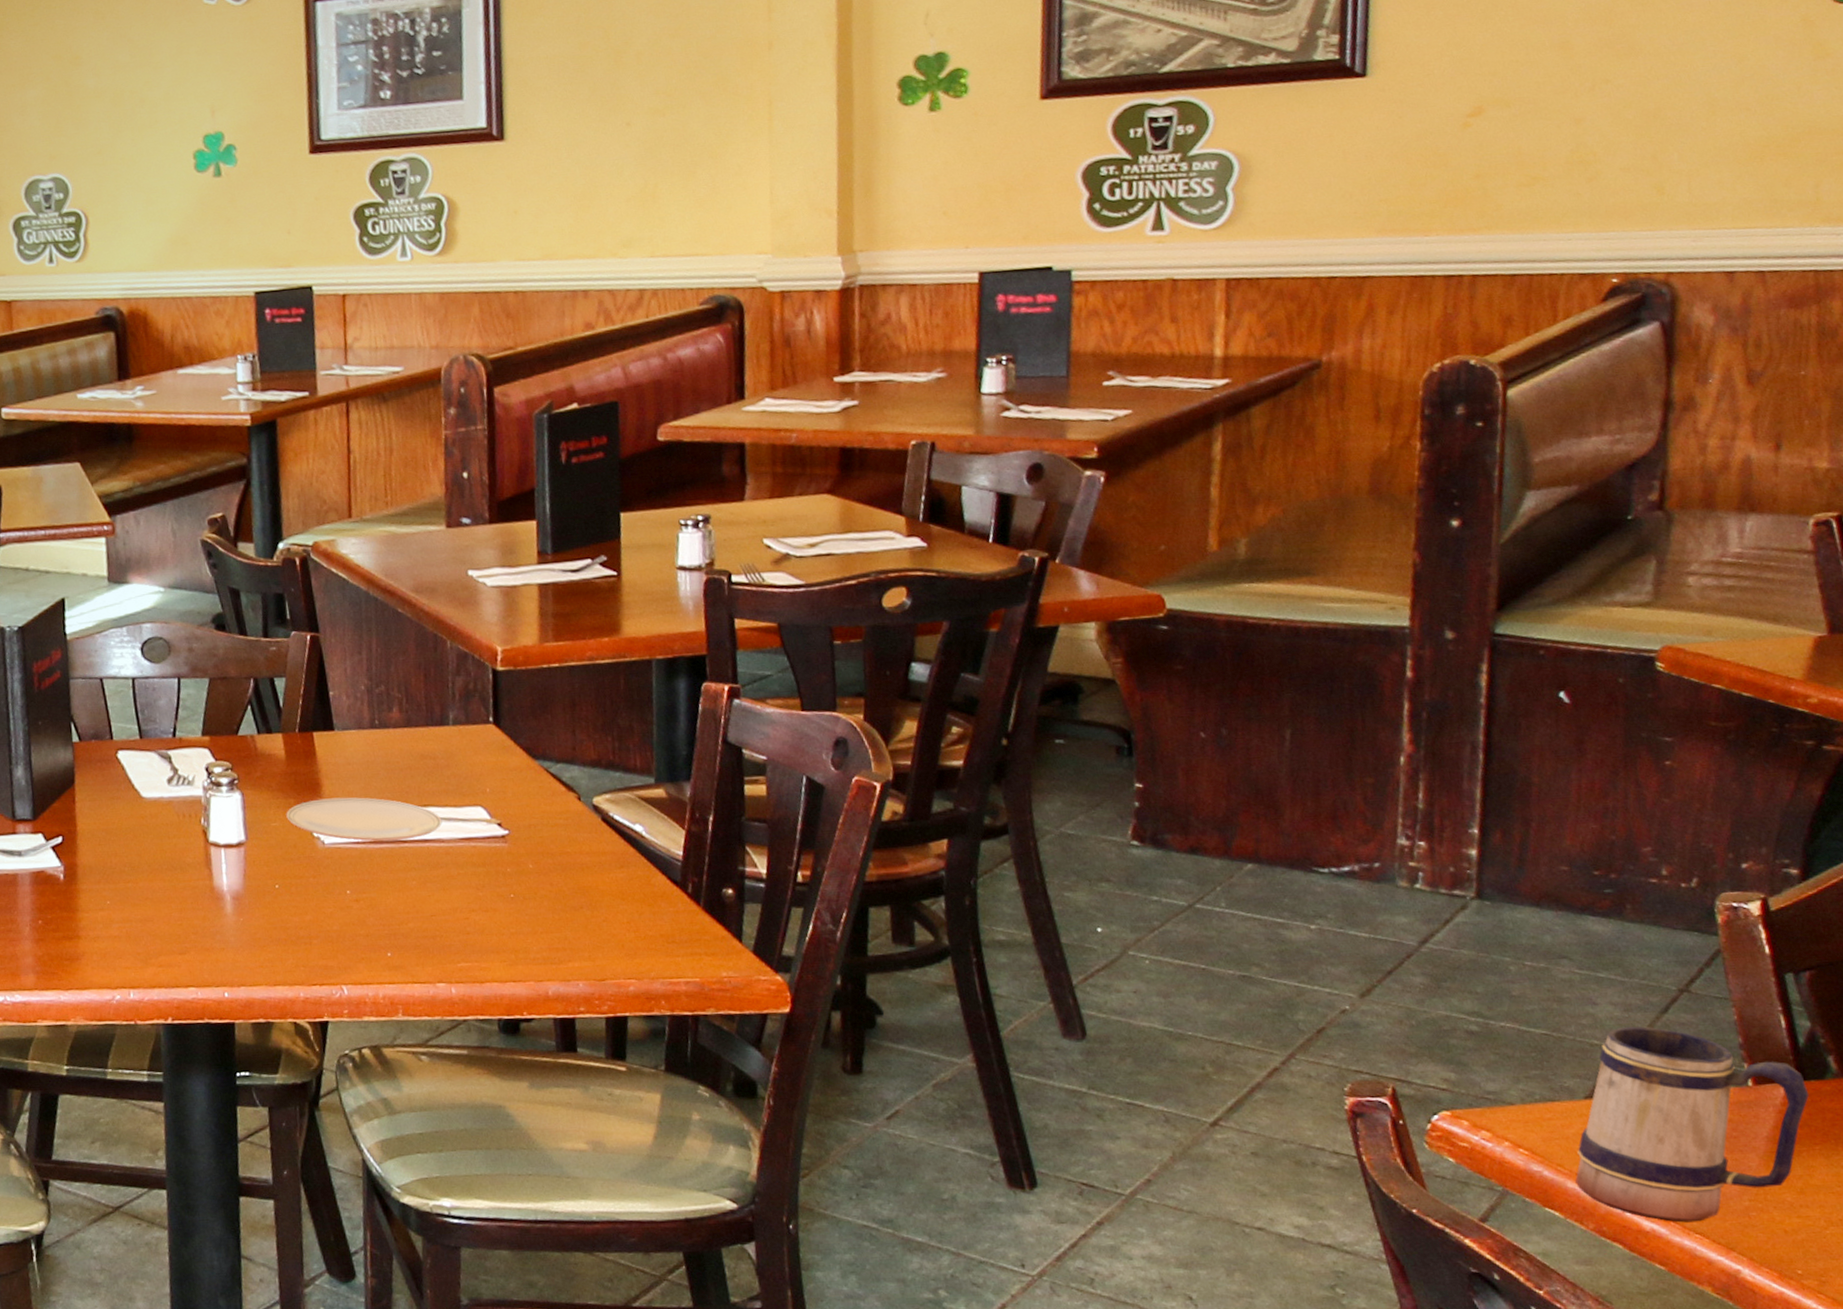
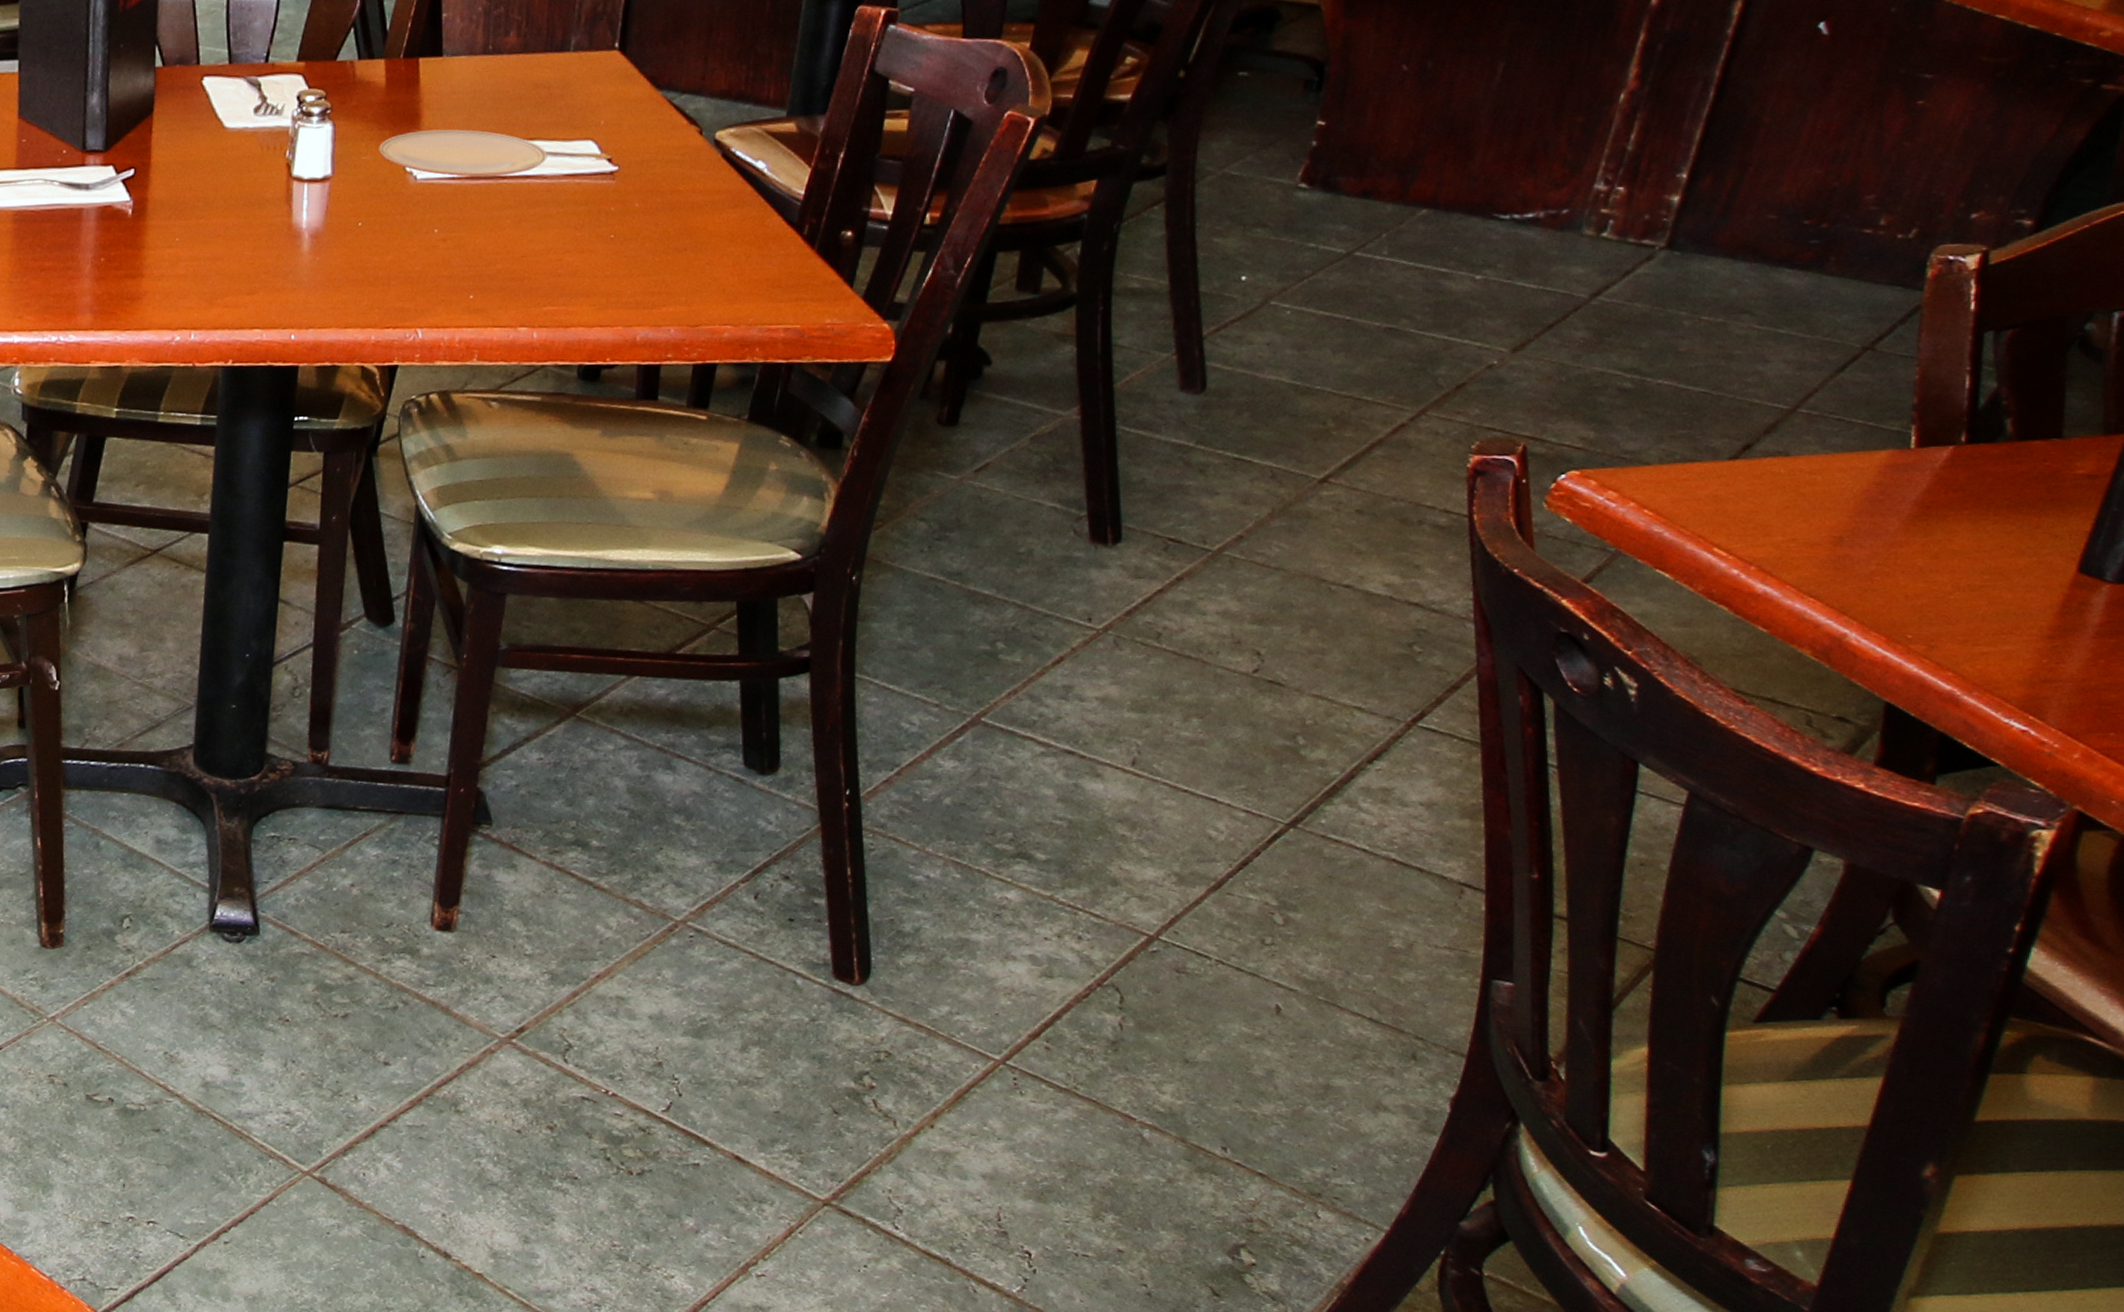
beer mug: present [1575,1026,1810,1223] -> none [1695,385,1974,586]

